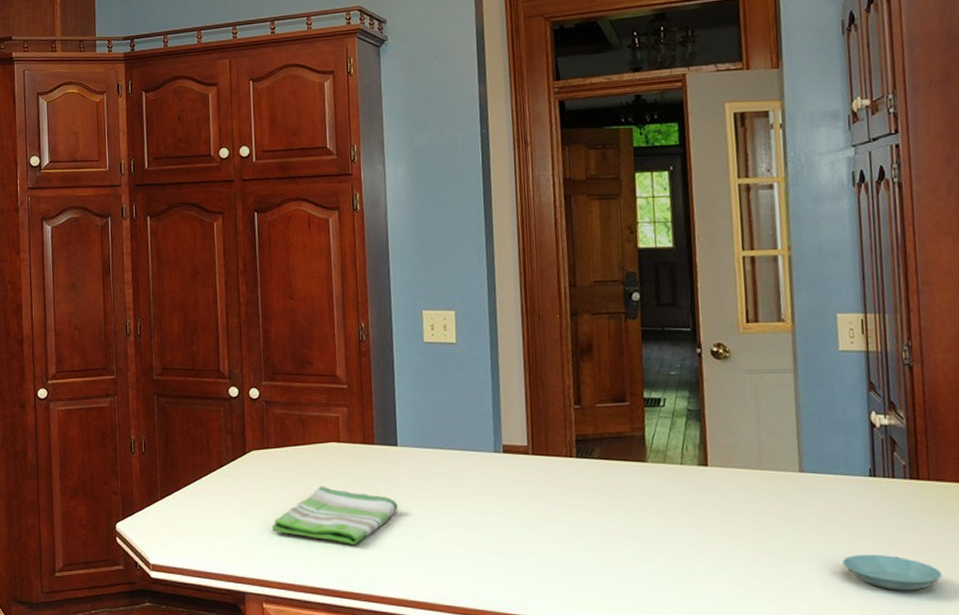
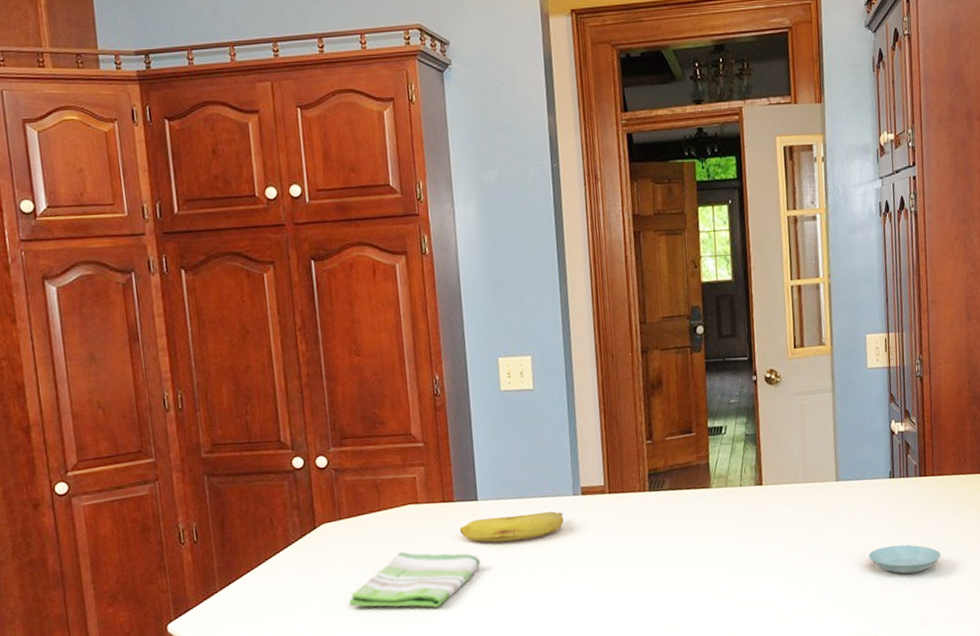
fruit: none [378,464,484,491] -> present [459,511,564,543]

